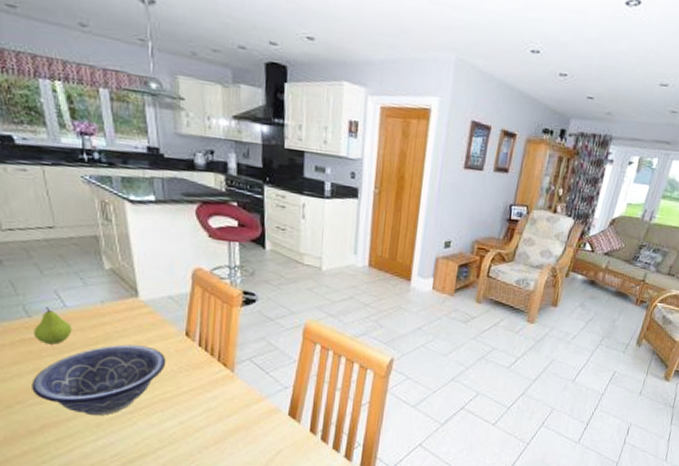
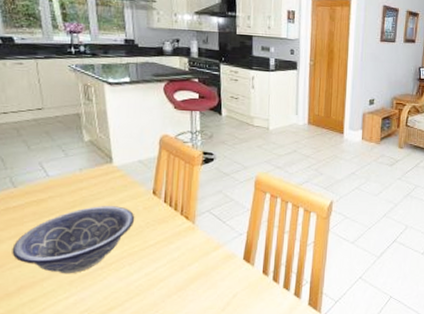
fruit: present [33,307,72,345] -> none [17,178,53,211]

